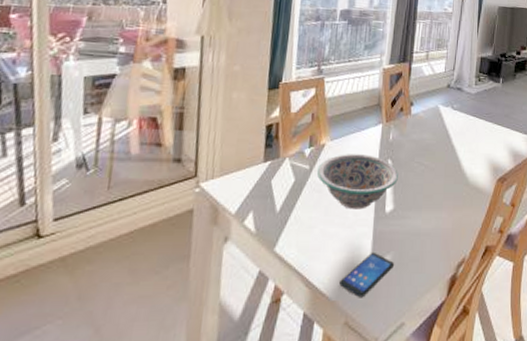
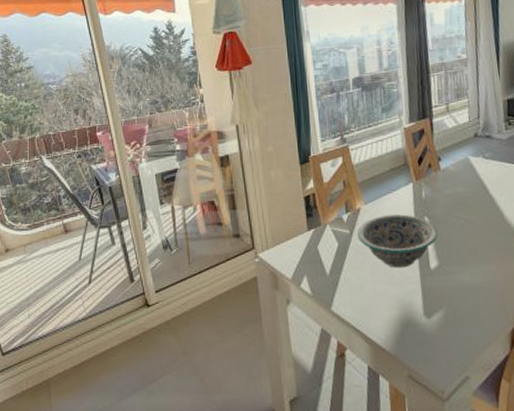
smartphone: present [339,252,394,298] -> none [397,307,448,352]

